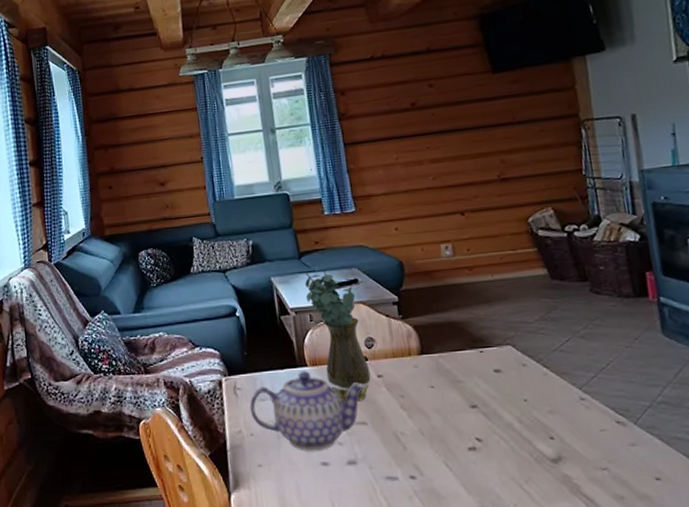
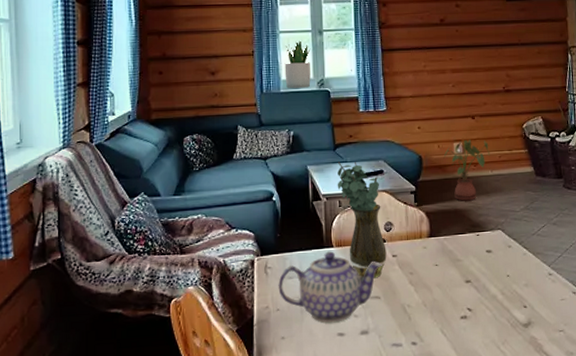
planter: none [235,142,267,195] -> present [284,40,311,89]
house plant: none [429,239,489,312] -> present [443,139,491,201]

